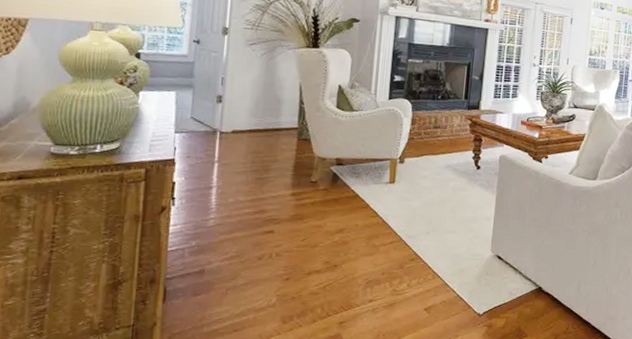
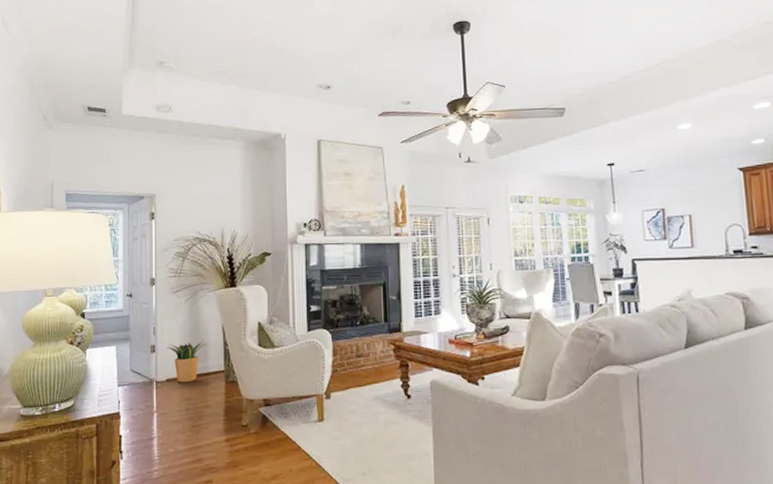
potted plant: none [235,95,281,136] -> present [167,341,207,383]

